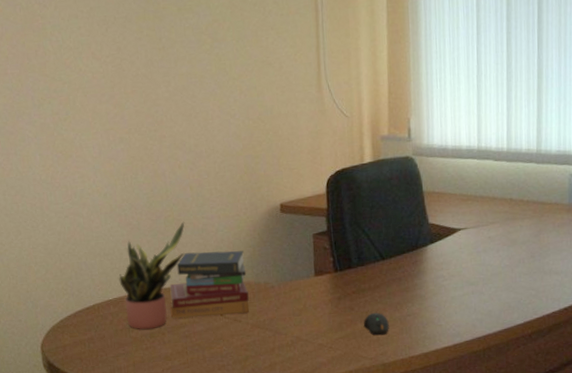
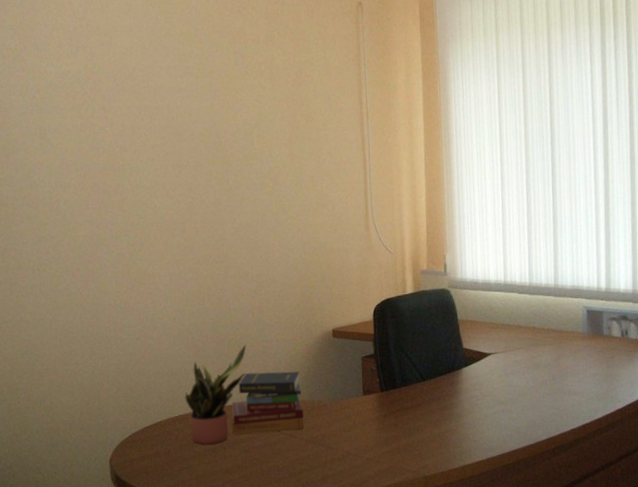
computer mouse: present [363,312,389,335] -> none [406,428,430,450]

